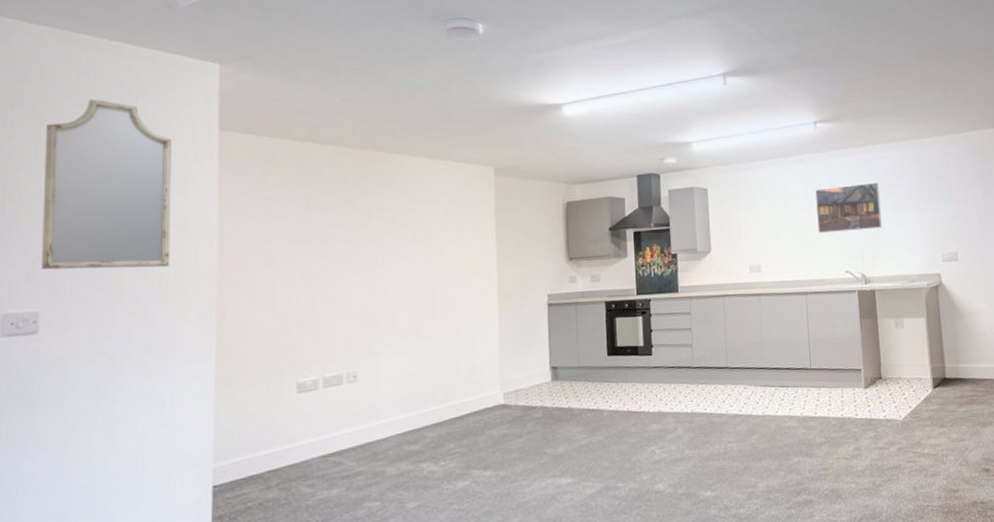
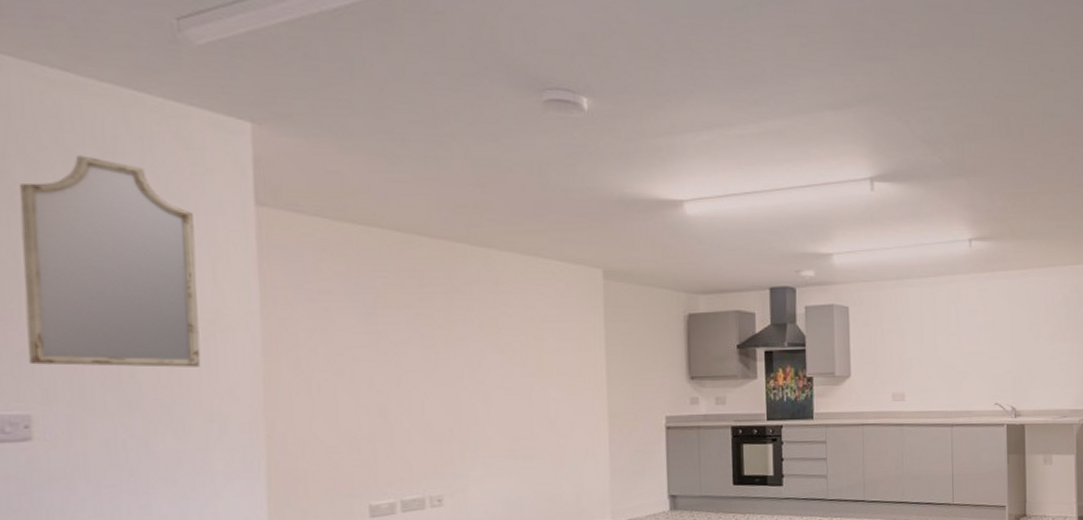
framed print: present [815,182,882,234] -> none [967,309,1036,362]

